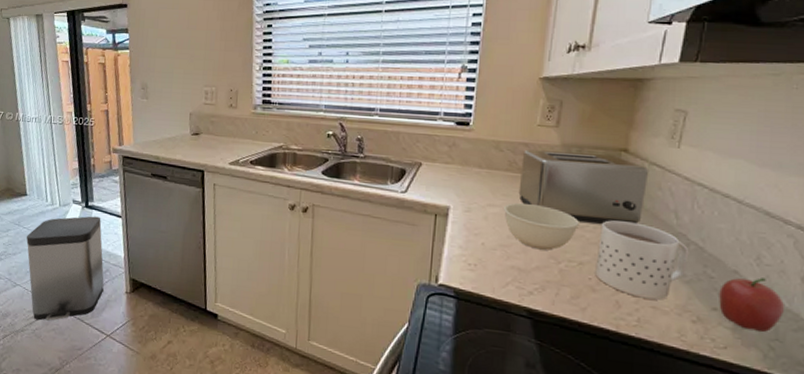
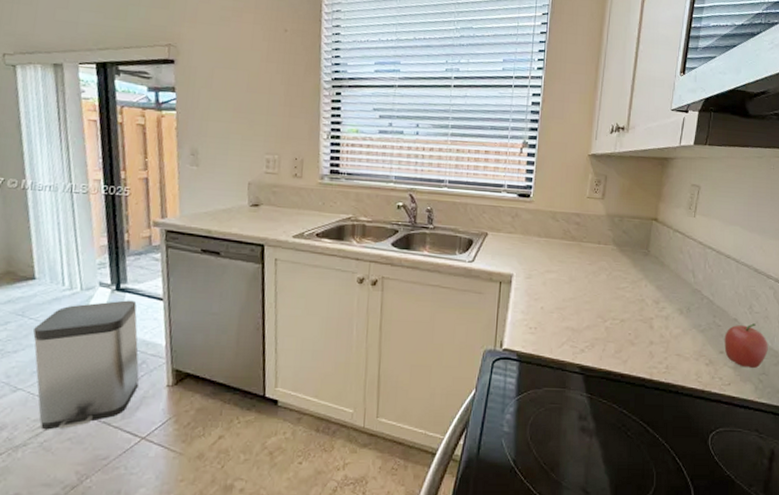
soup bowl: present [504,203,579,251] -> none [560,269,621,311]
toaster: present [518,149,649,224] -> none [572,219,674,284]
mug: present [595,220,690,300] -> none [634,281,703,348]

